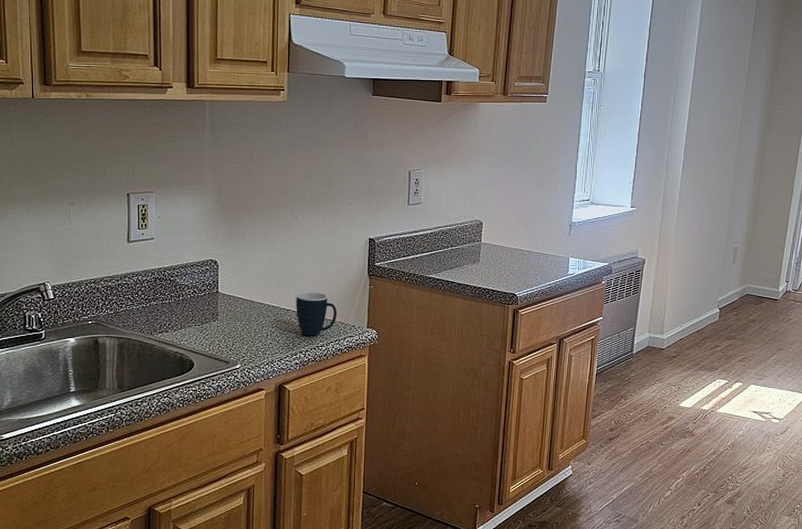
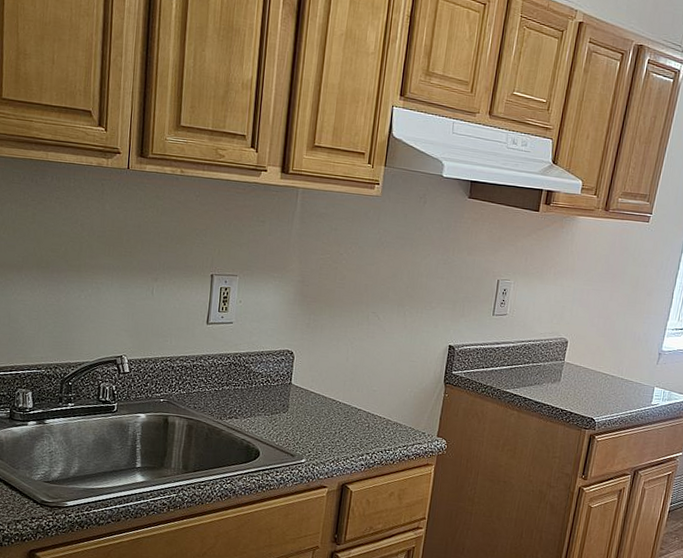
mug: present [296,292,337,336] -> none [367,393,409,439]

